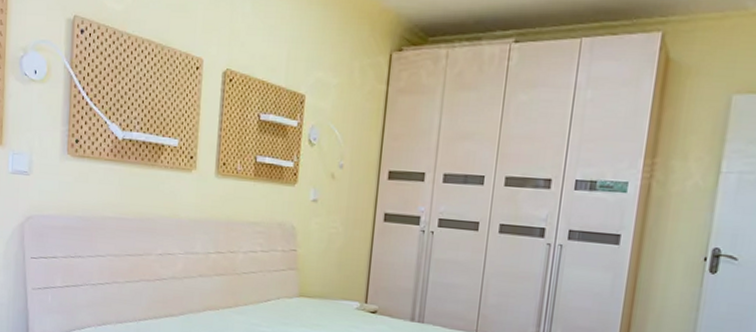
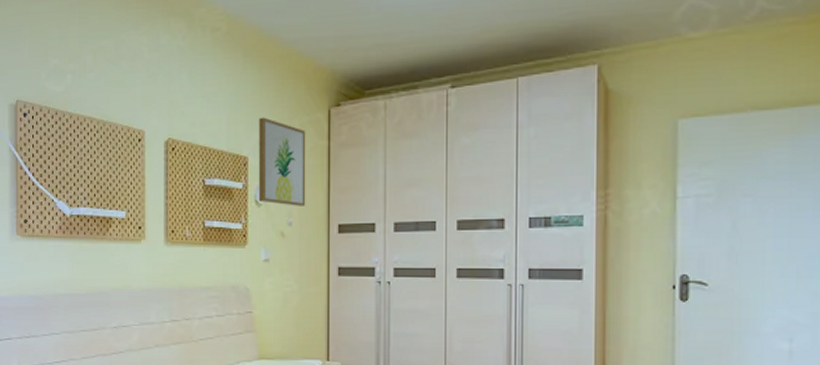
wall art: none [312,55,366,150] -> present [258,117,306,206]

